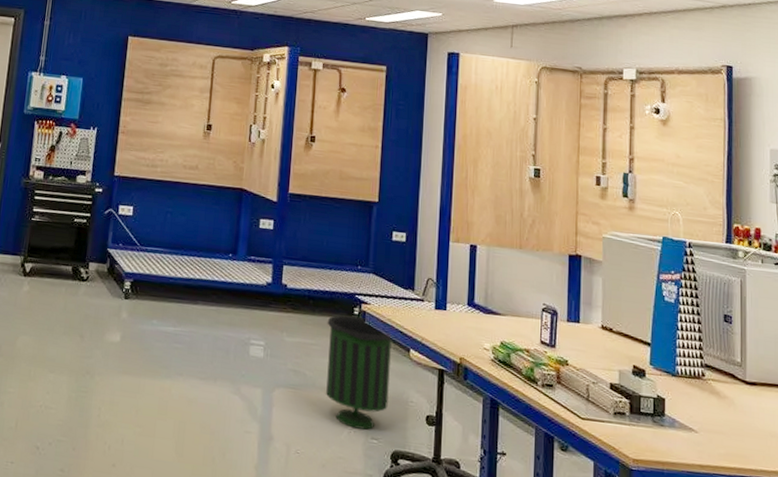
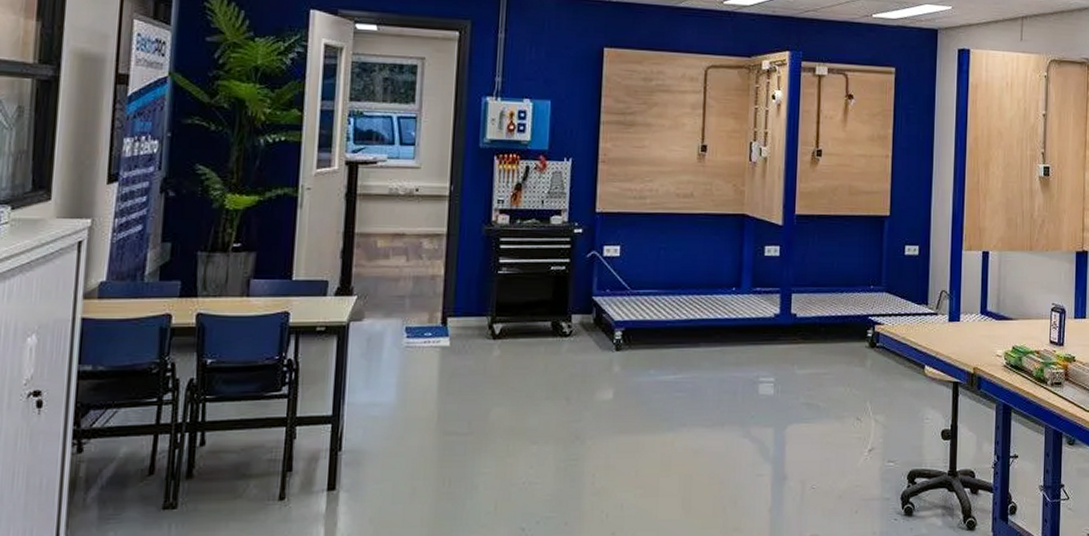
trash can: present [326,315,394,430] -> none [840,339,908,454]

